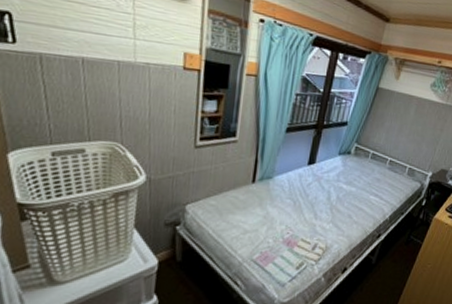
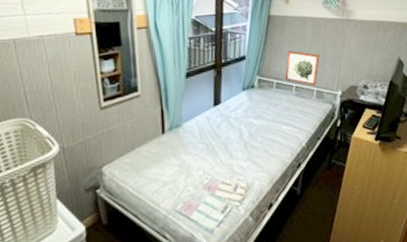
wall art: none [381,124,419,164] -> present [285,50,320,86]

